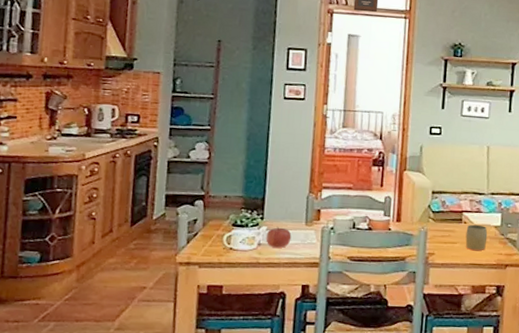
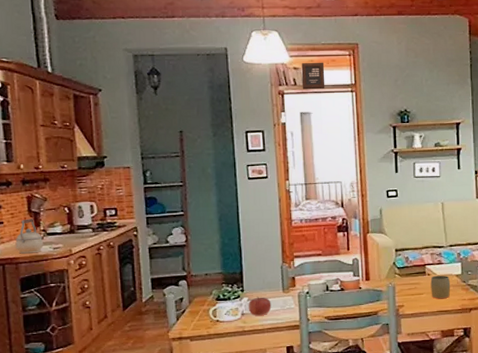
kettle: none [24,116,57,154] -> present [14,218,44,254]

